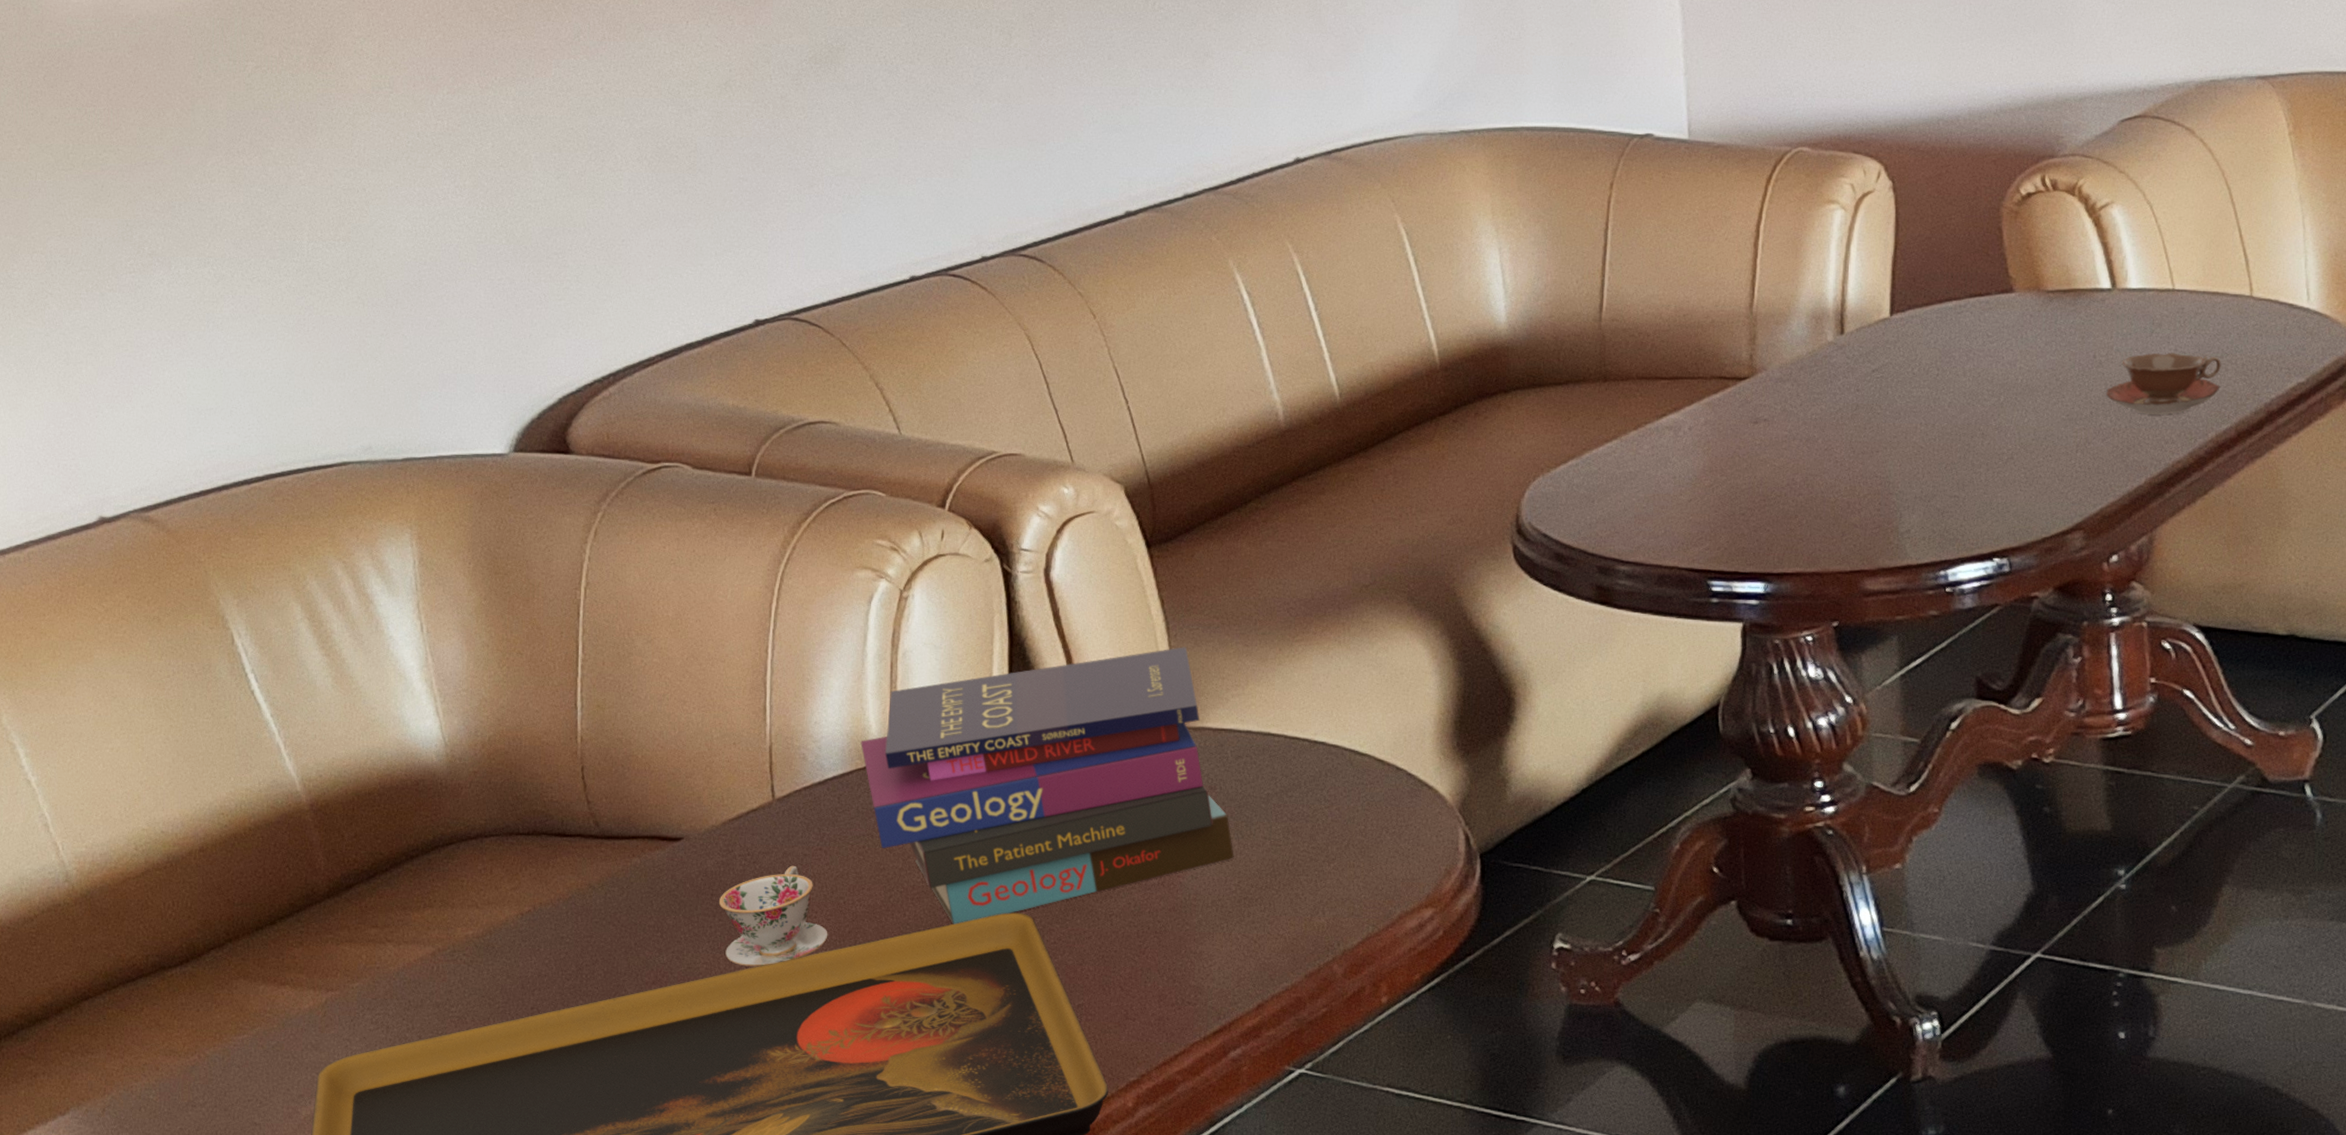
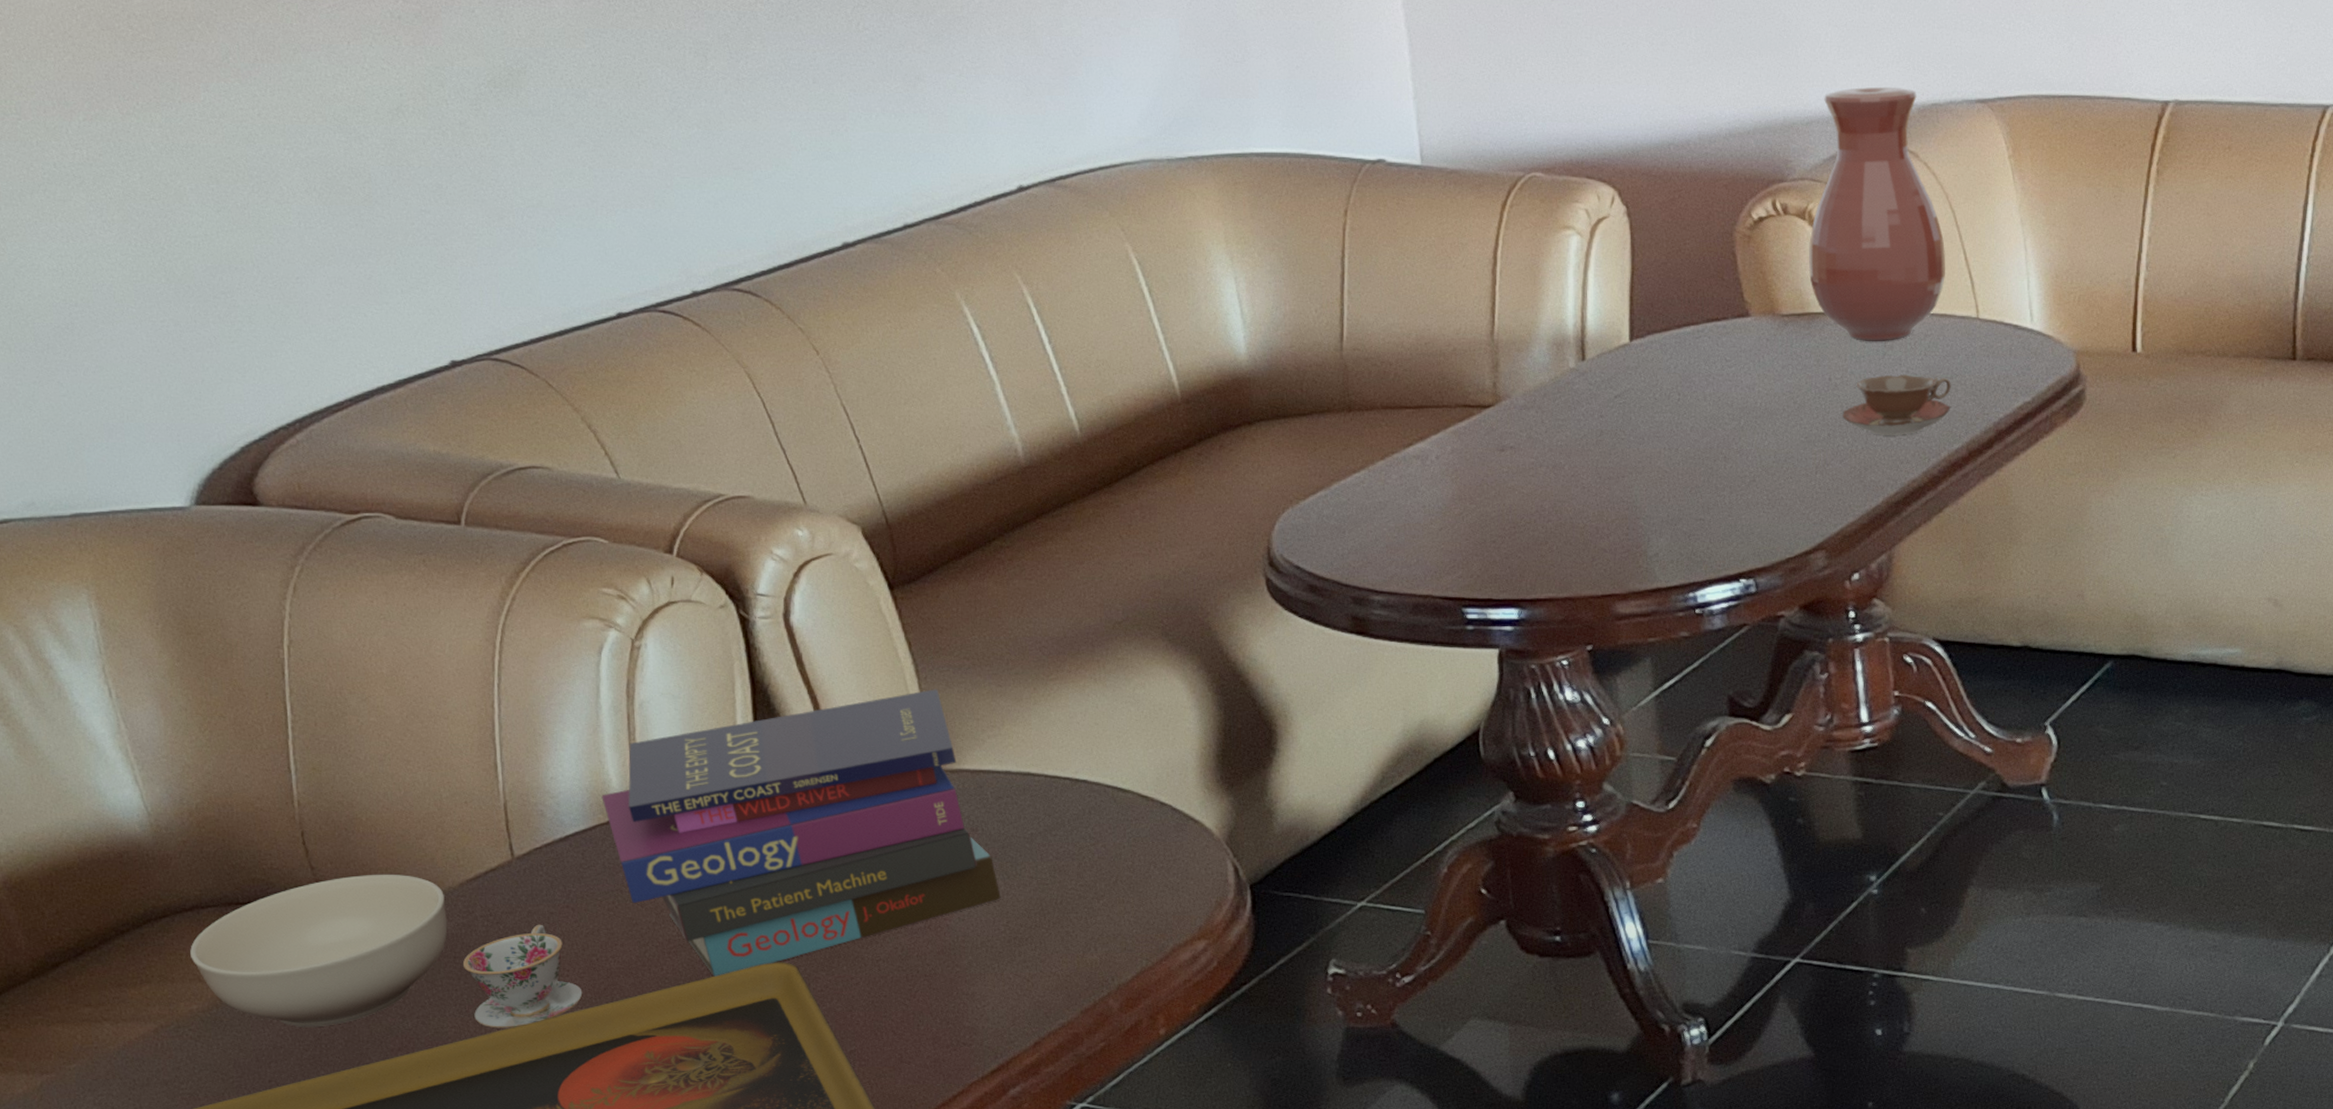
bowl: none [470,810,708,958] -> present [189,874,448,1028]
vase: none [2077,63,2219,320] -> present [1809,86,1945,342]

